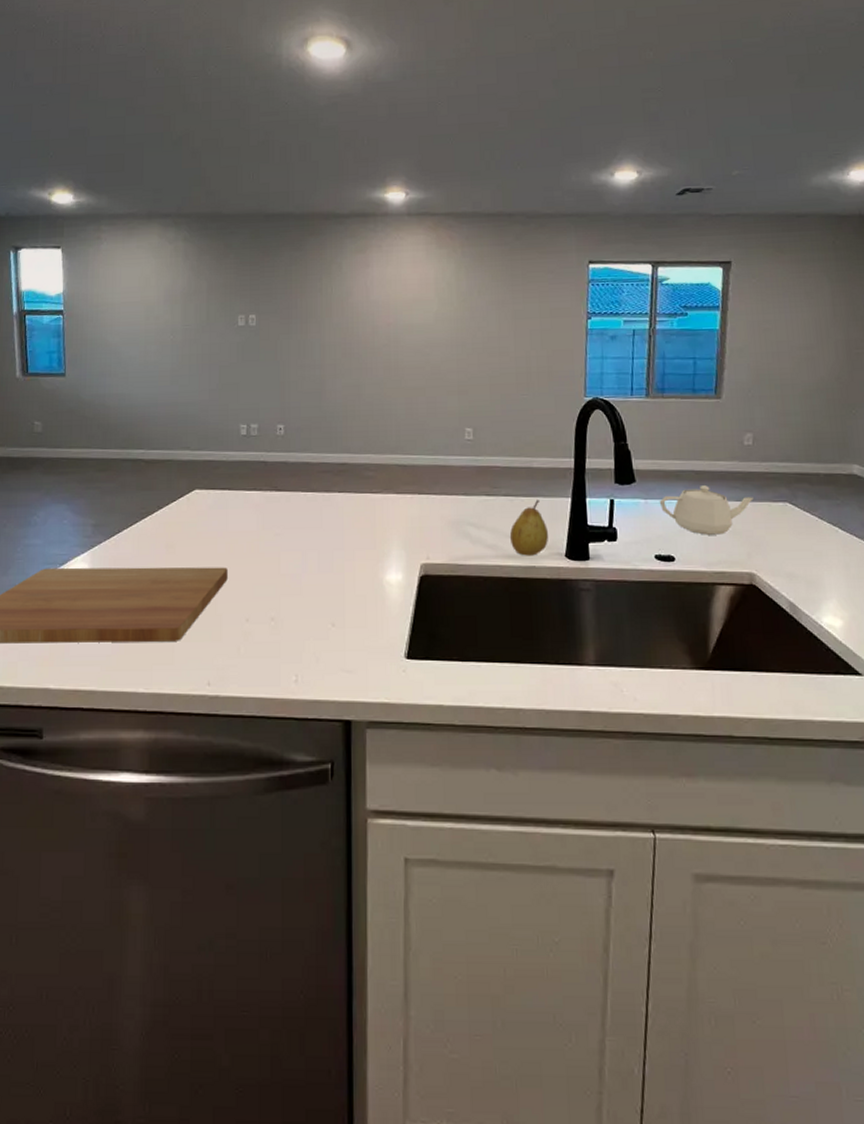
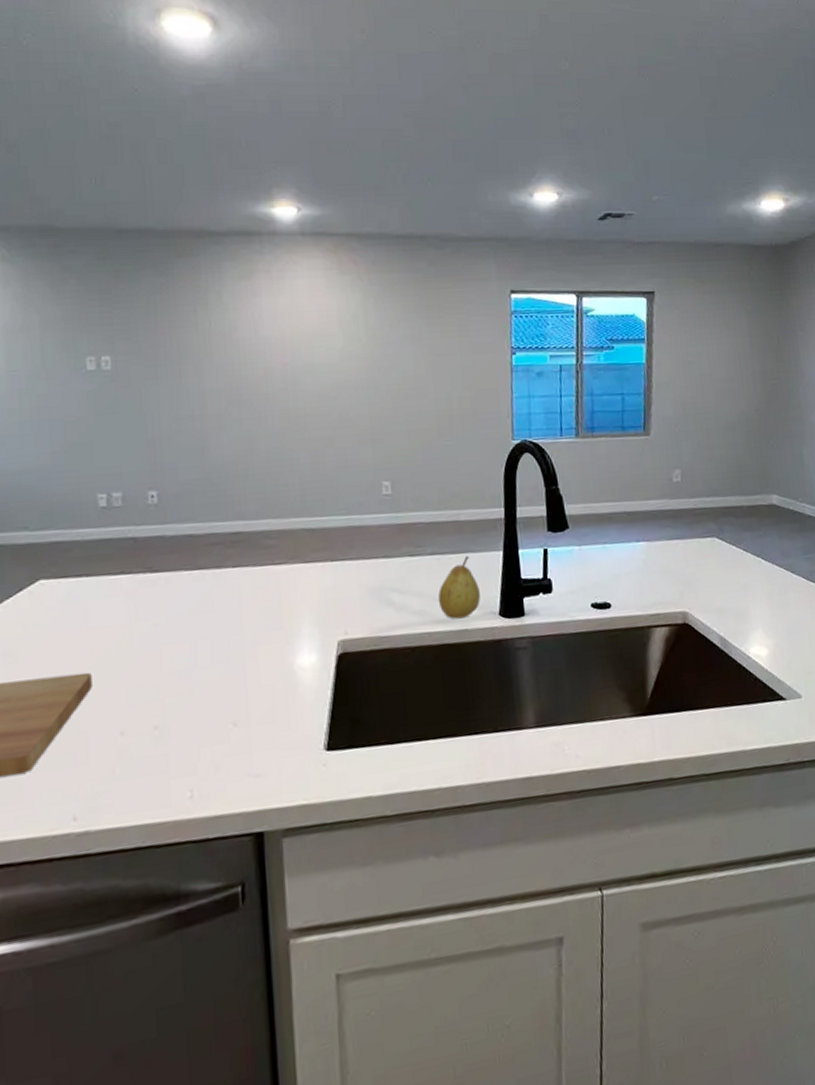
teapot: present [659,486,754,535] -> none [593,526,684,578]

